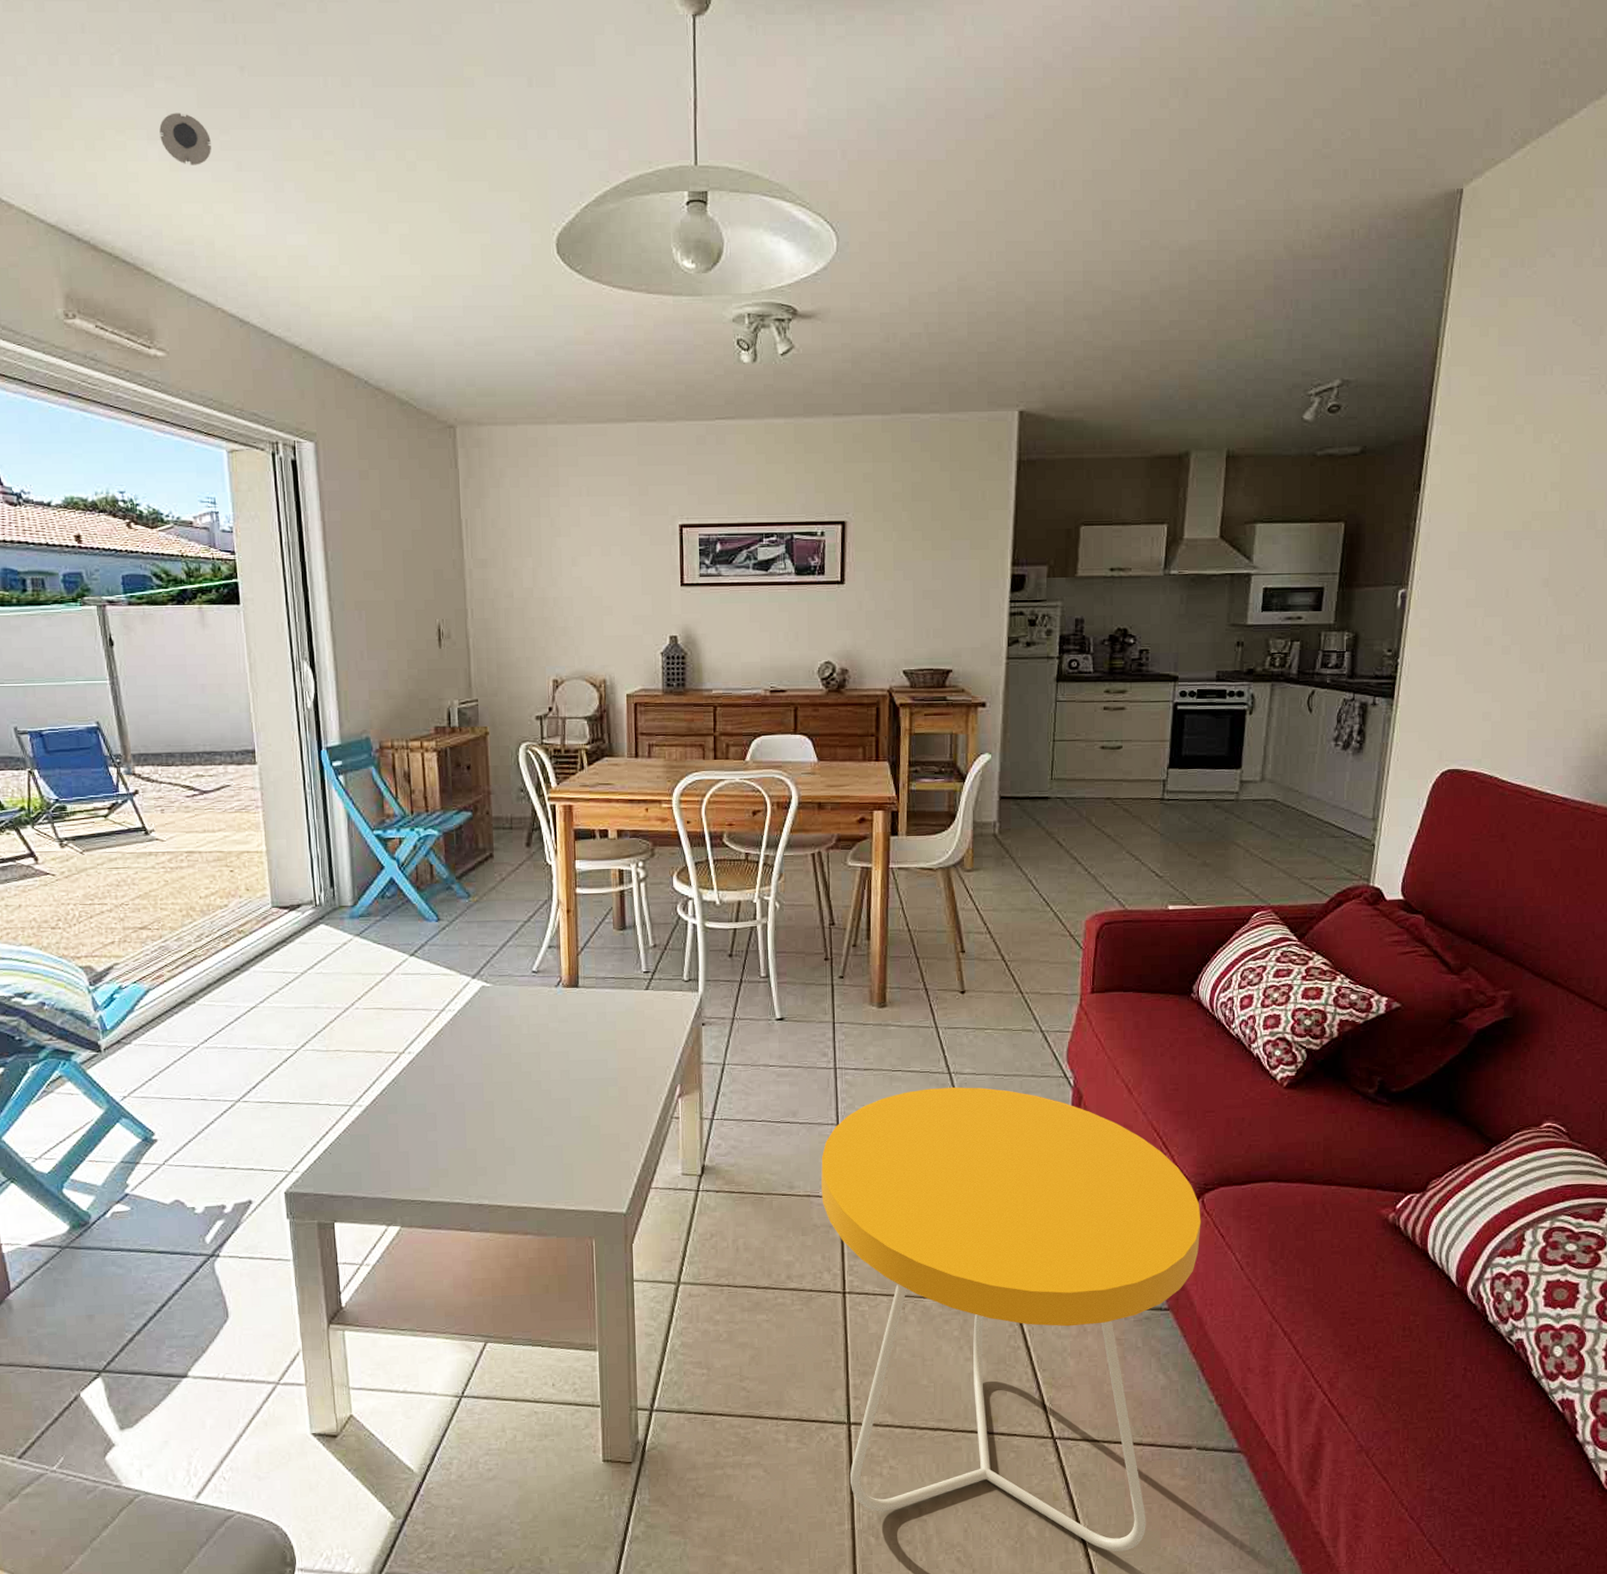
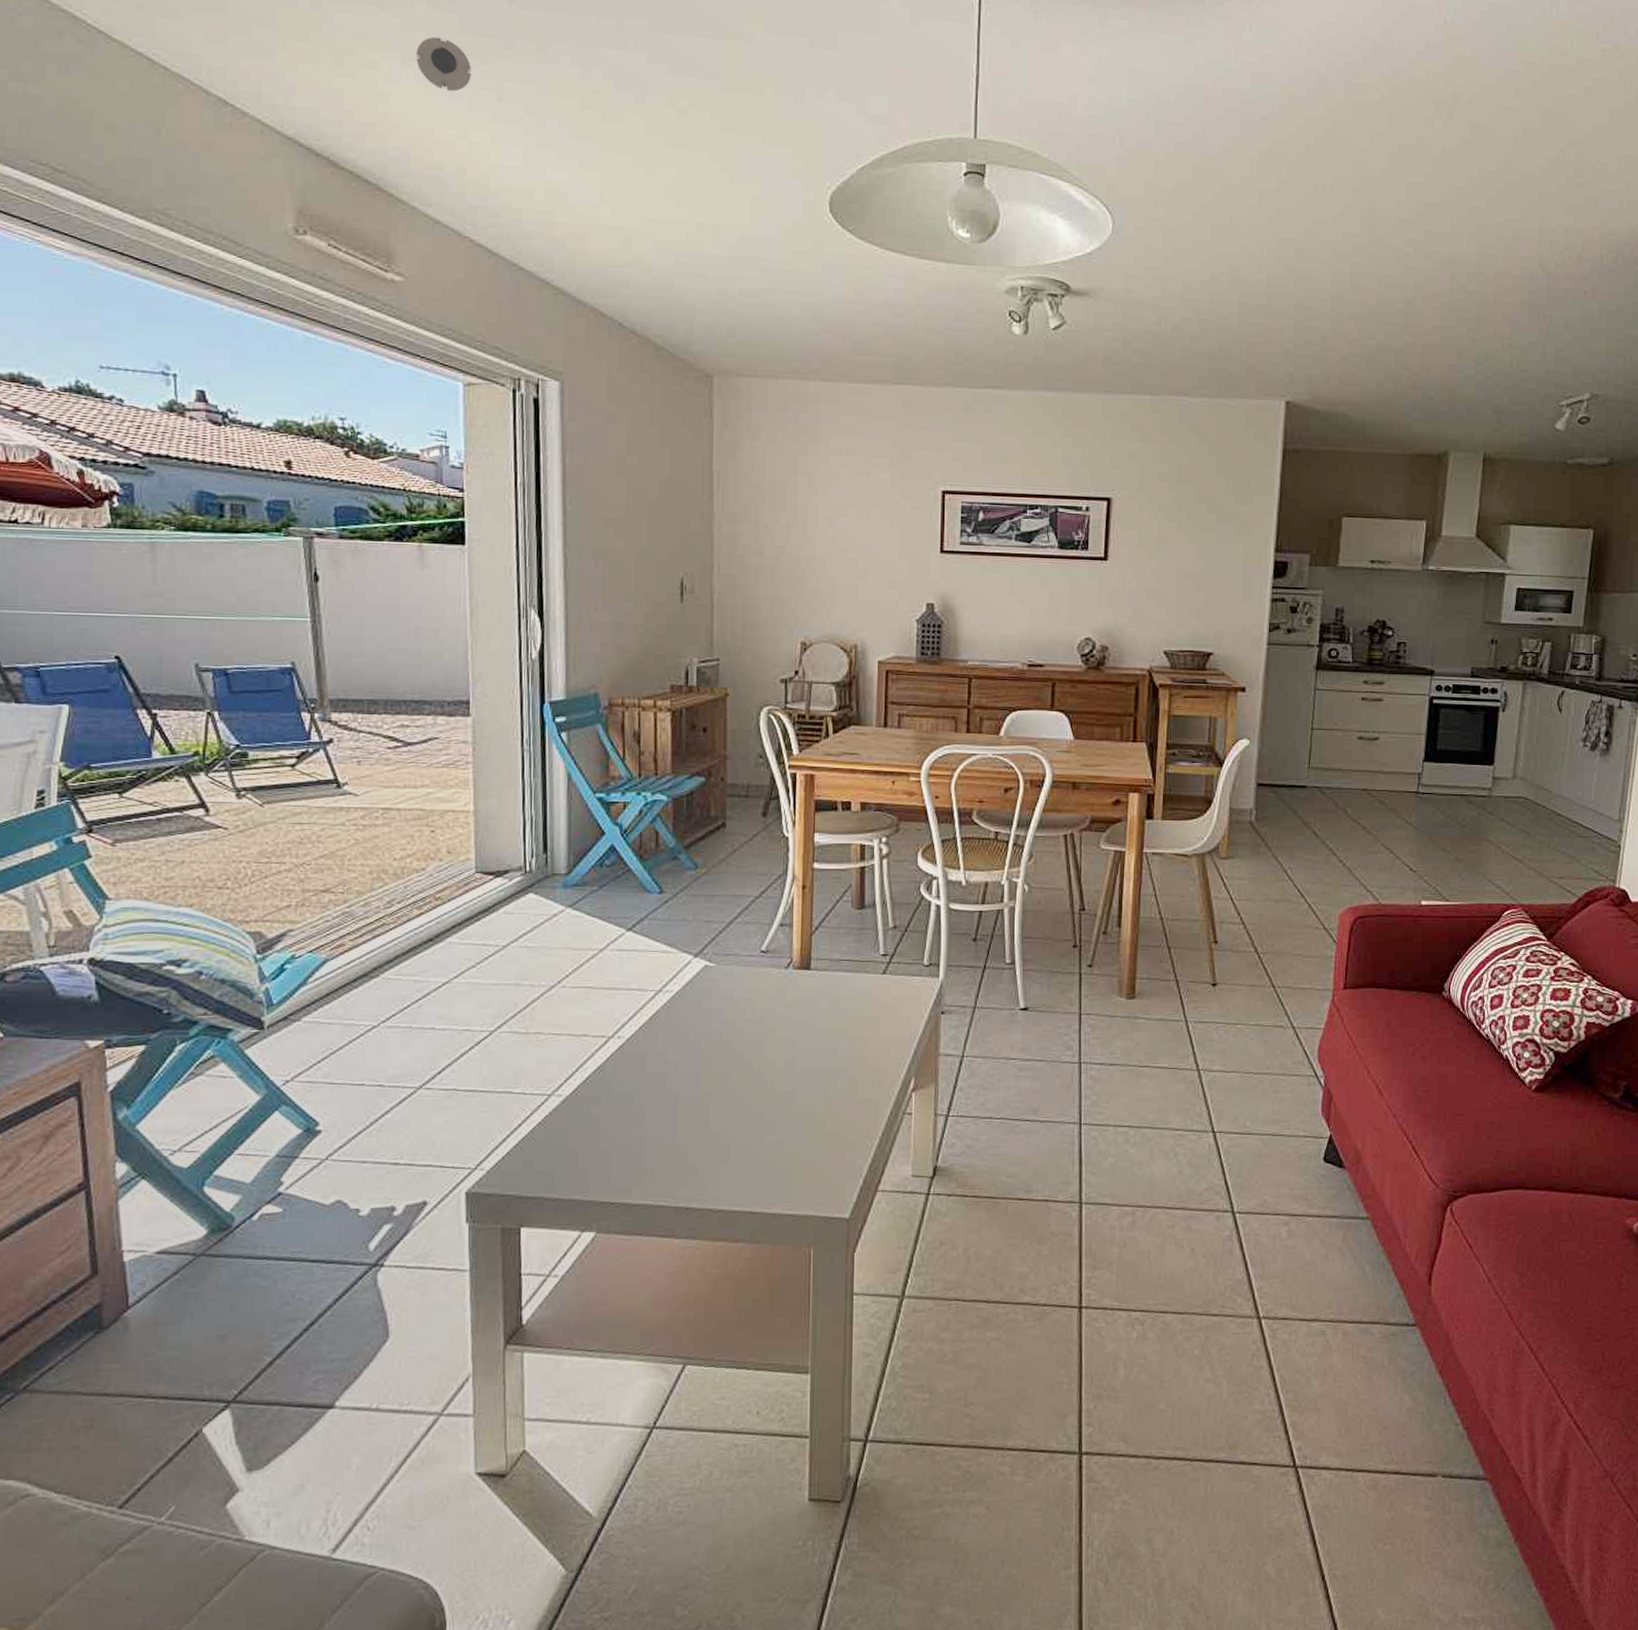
side table: present [821,1086,1201,1552] -> none [1060,1084,1449,1593]

